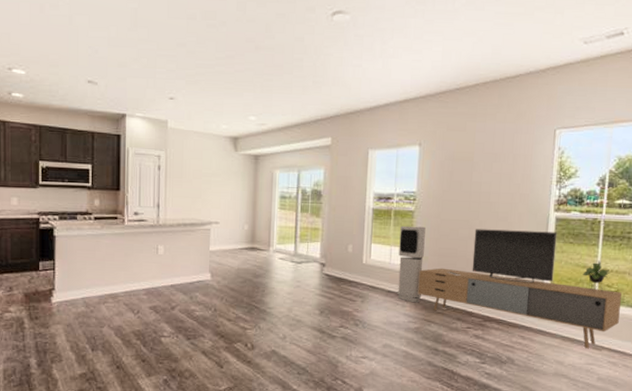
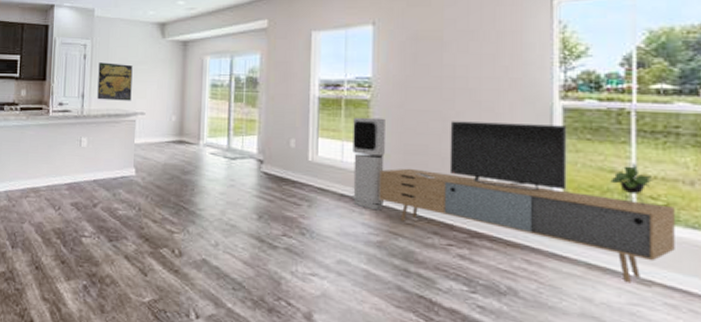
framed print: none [173,173,207,211] -> present [97,62,133,101]

